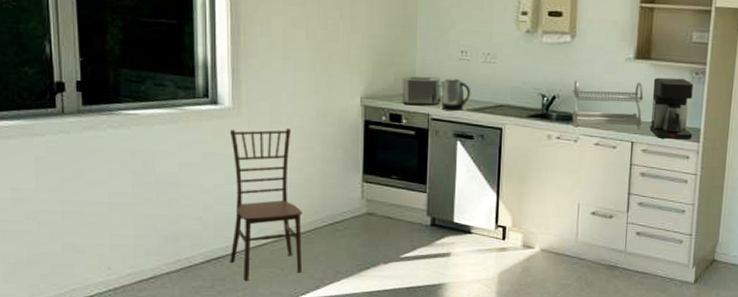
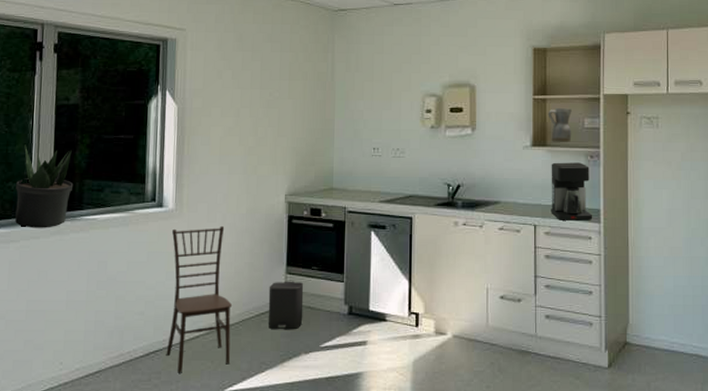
planter: none [34,23,107,122] -> present [15,144,74,228]
pedal bin: none [343,189,383,239] -> present [268,281,304,329]
toaster: present [402,75,442,106] -> none [321,172,357,200]
kettle: present [440,78,471,111] -> none [355,173,383,203]
dish rack: present [571,79,644,128] -> none [475,168,543,214]
ceramic pitcher: none [654,19,681,57] -> present [547,108,572,142]

